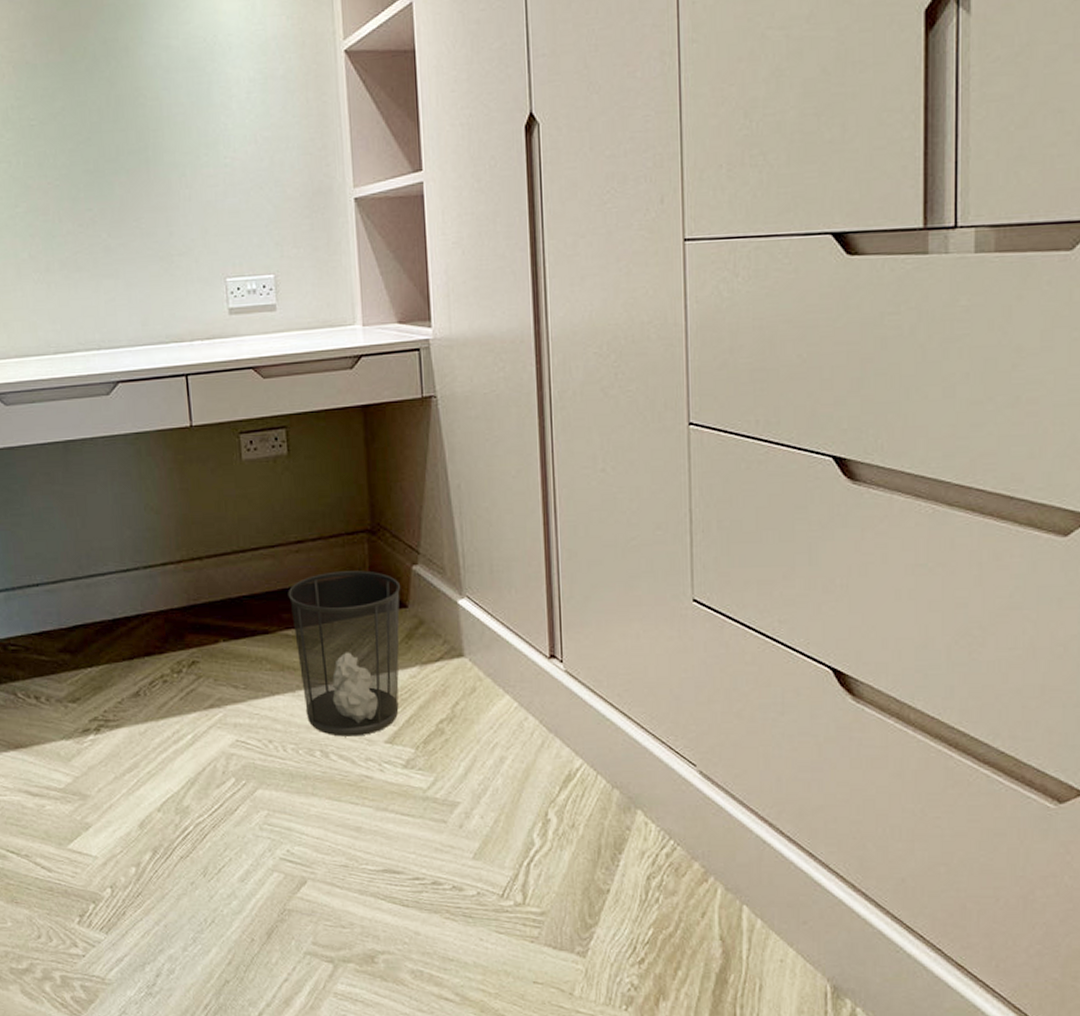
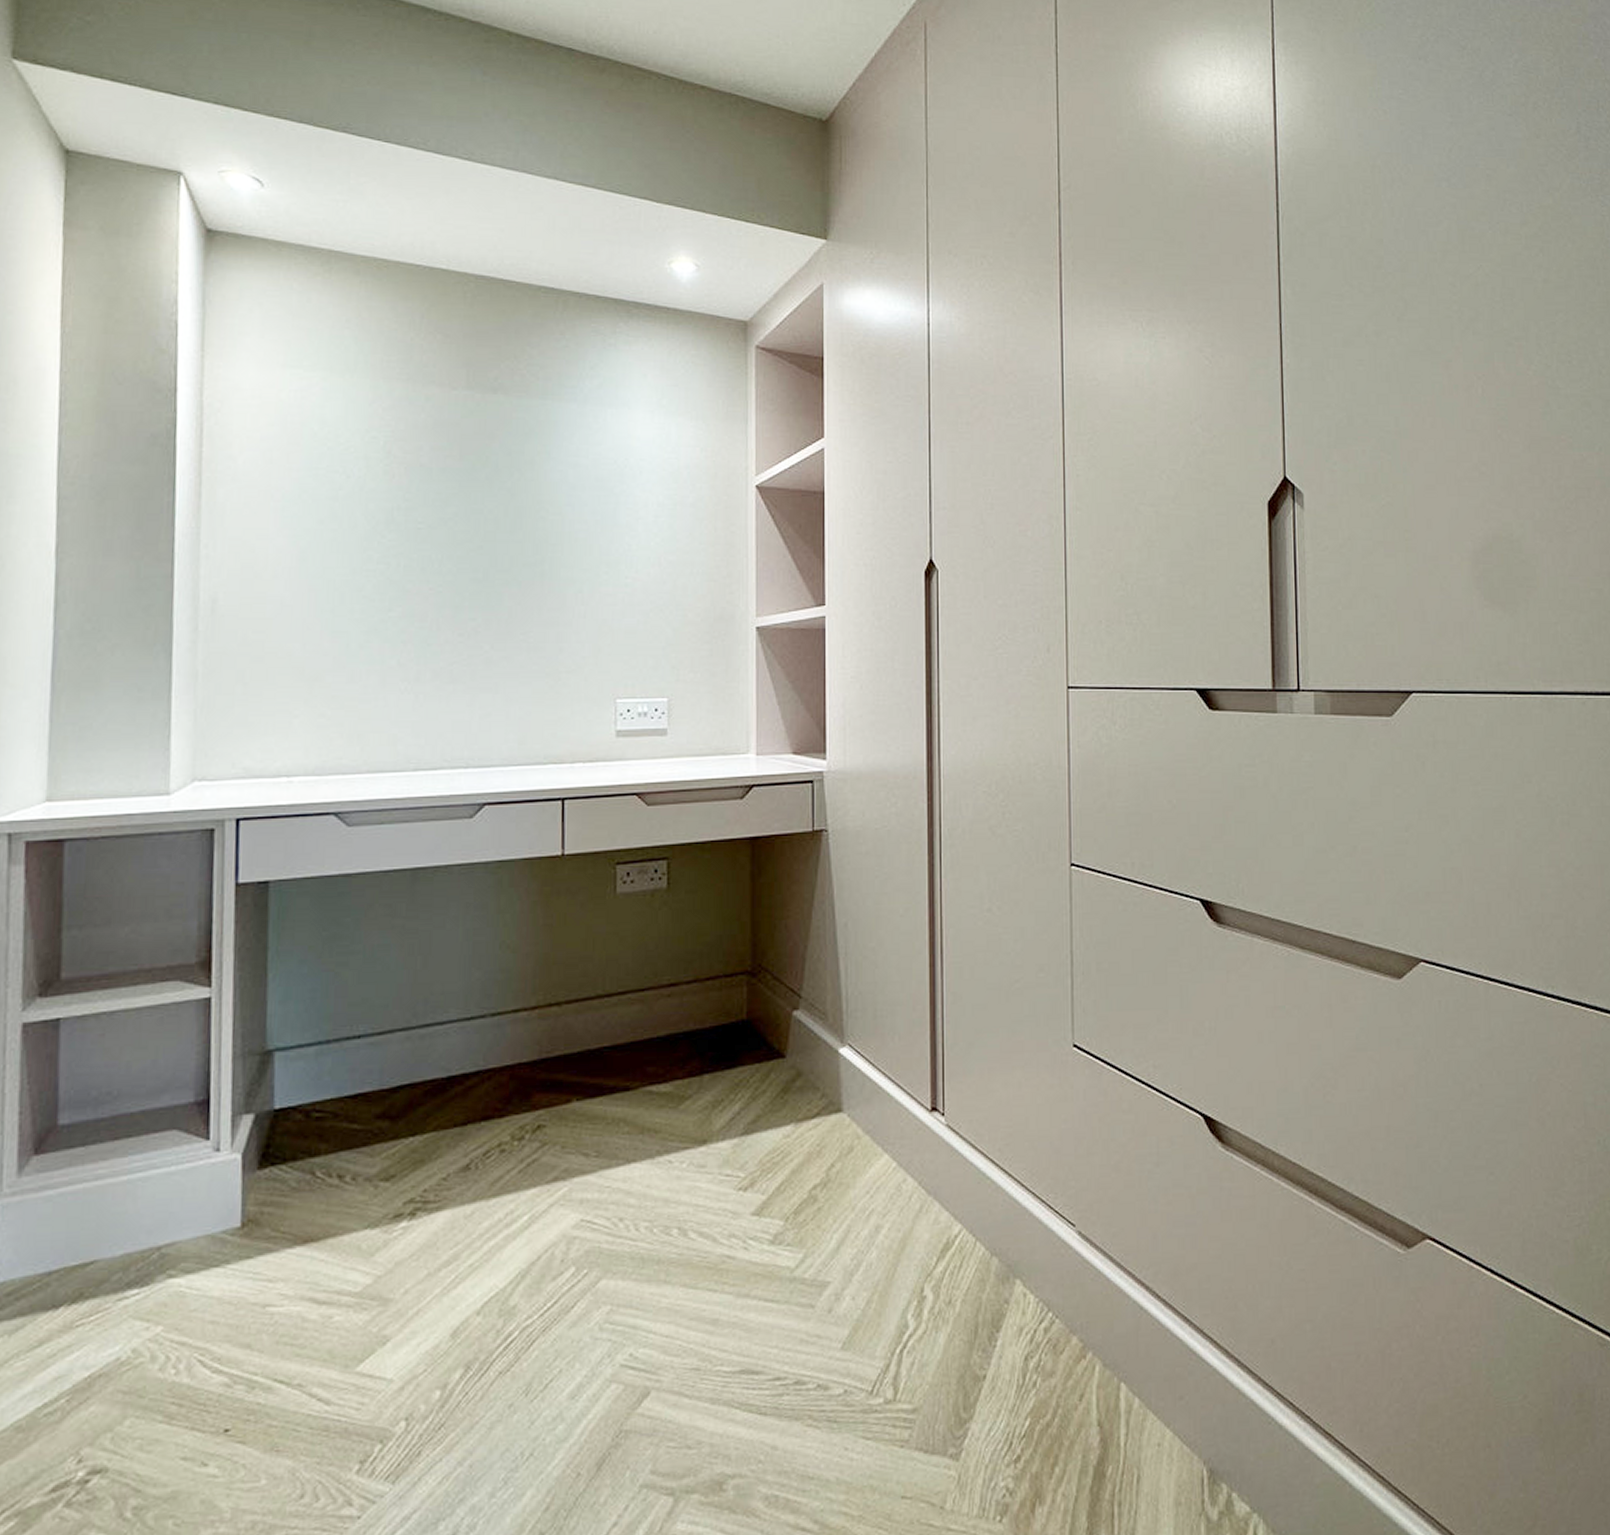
waste bin: present [287,570,401,737] -> none [655,1017,780,1210]

